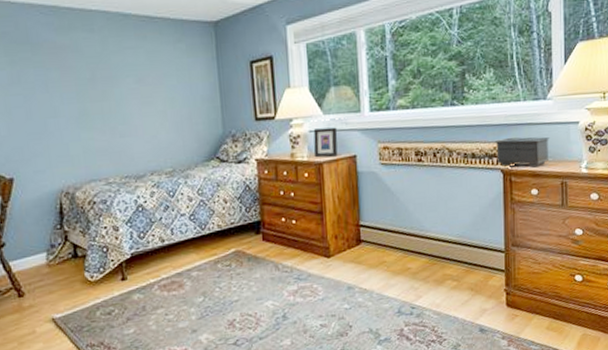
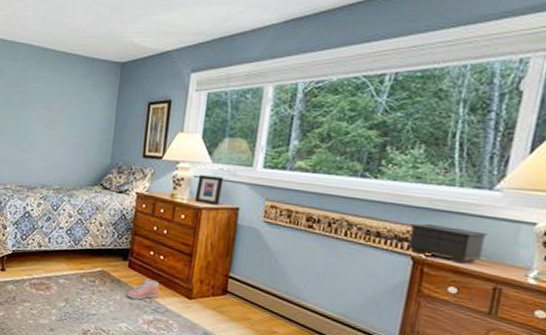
sneaker: none [266,247,299,273] -> present [127,278,160,300]

